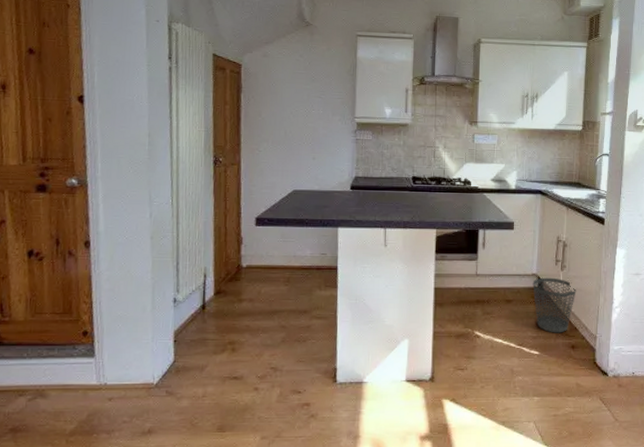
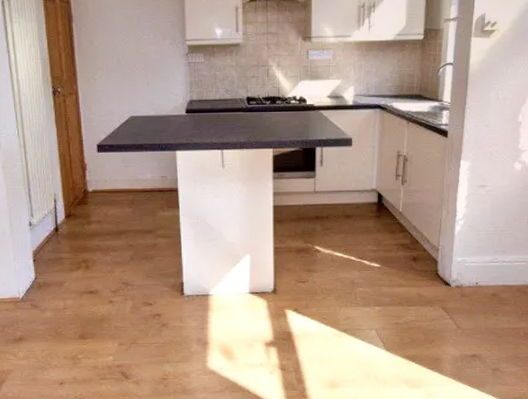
wastebasket: present [532,277,576,333] -> none [372,192,418,246]

